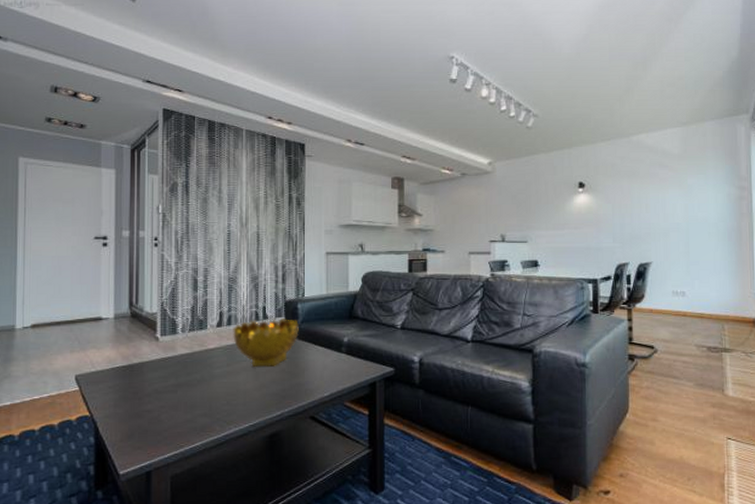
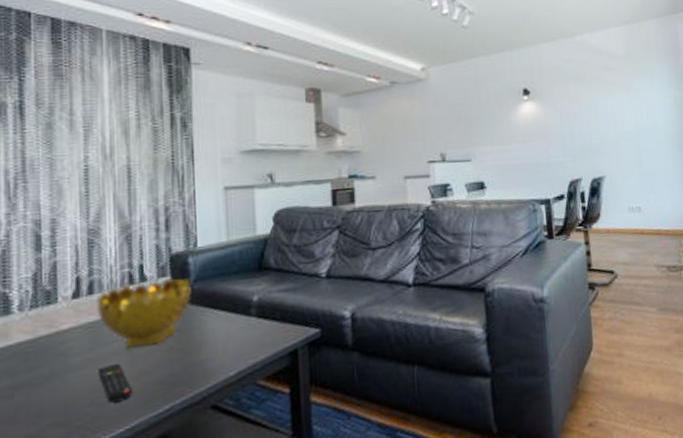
remote control: none [233,376,256,405] -> present [98,363,134,403]

